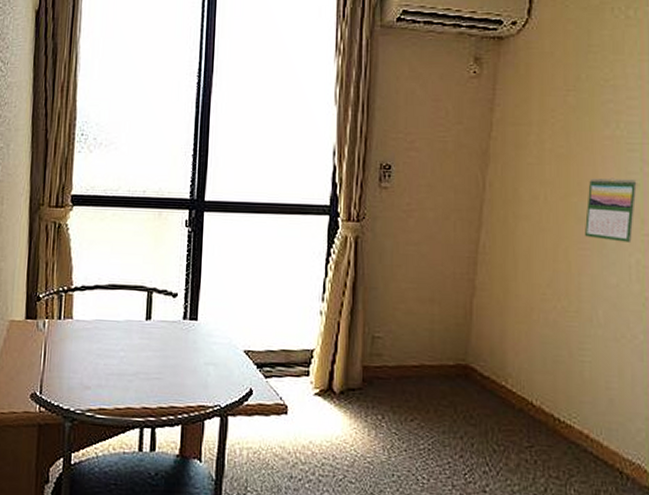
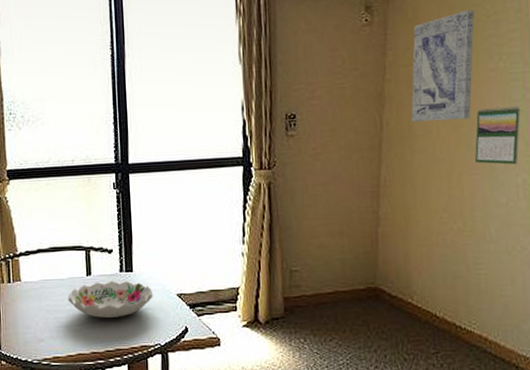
decorative bowl: none [122,327,218,371] -> present [68,280,153,318]
wall art: none [518,71,593,188] -> present [411,9,475,122]

